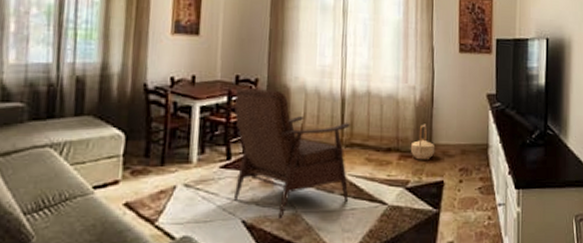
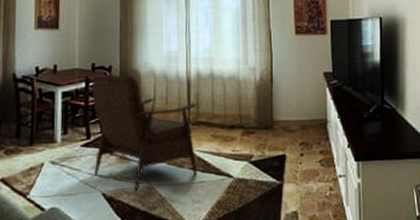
basket: present [410,124,434,160] -> none [252,102,275,136]

